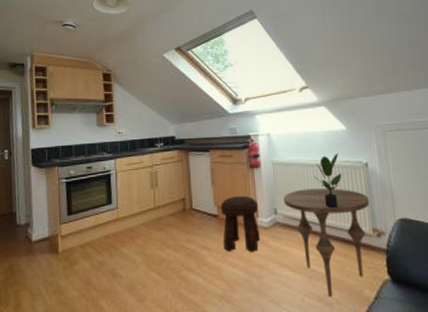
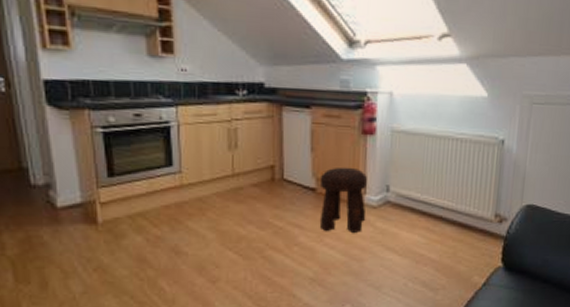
side table: present [283,188,370,298] -> none [399,165,498,283]
potted plant: present [314,152,342,208] -> none [440,124,473,188]

